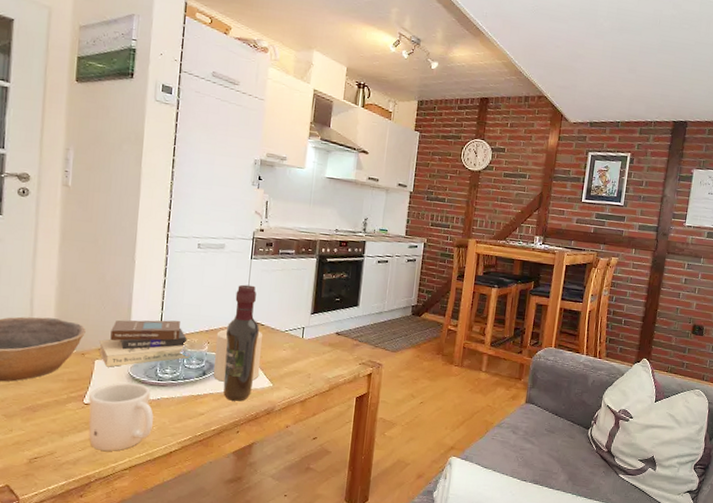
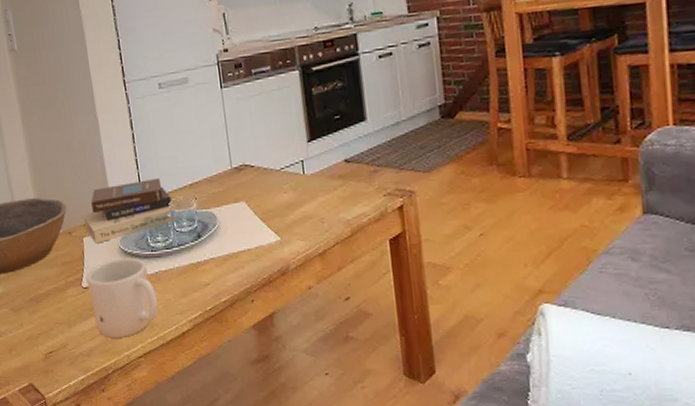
candle: present [213,328,264,382] -> none [202,175,262,243]
wine bottle: present [223,284,259,401] -> none [211,120,258,264]

